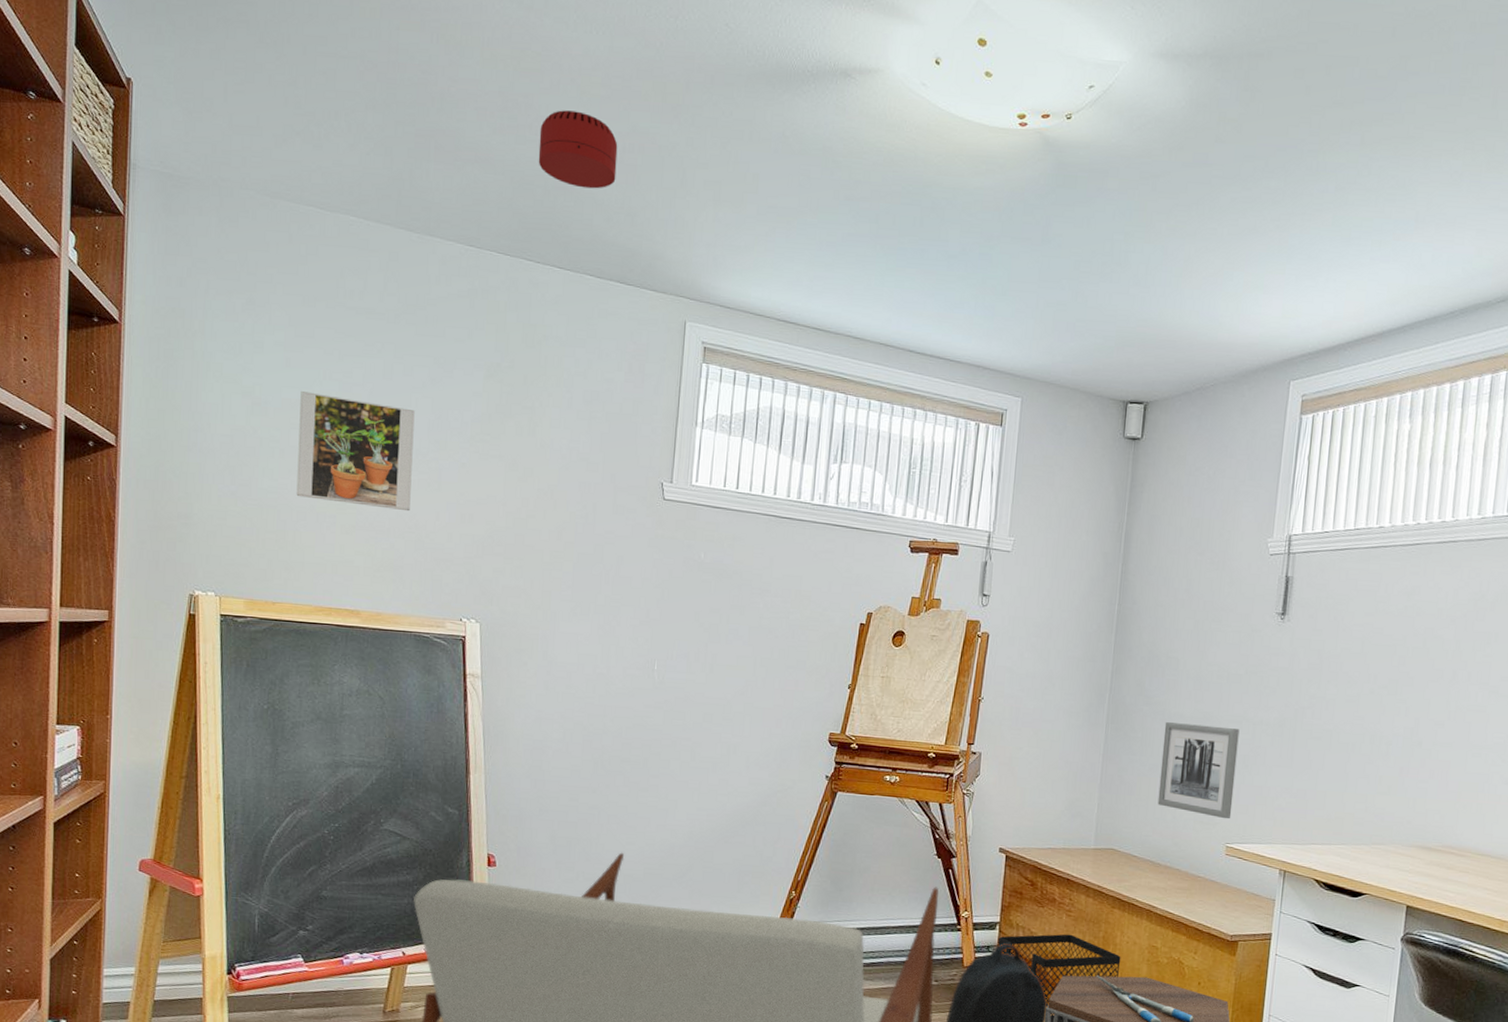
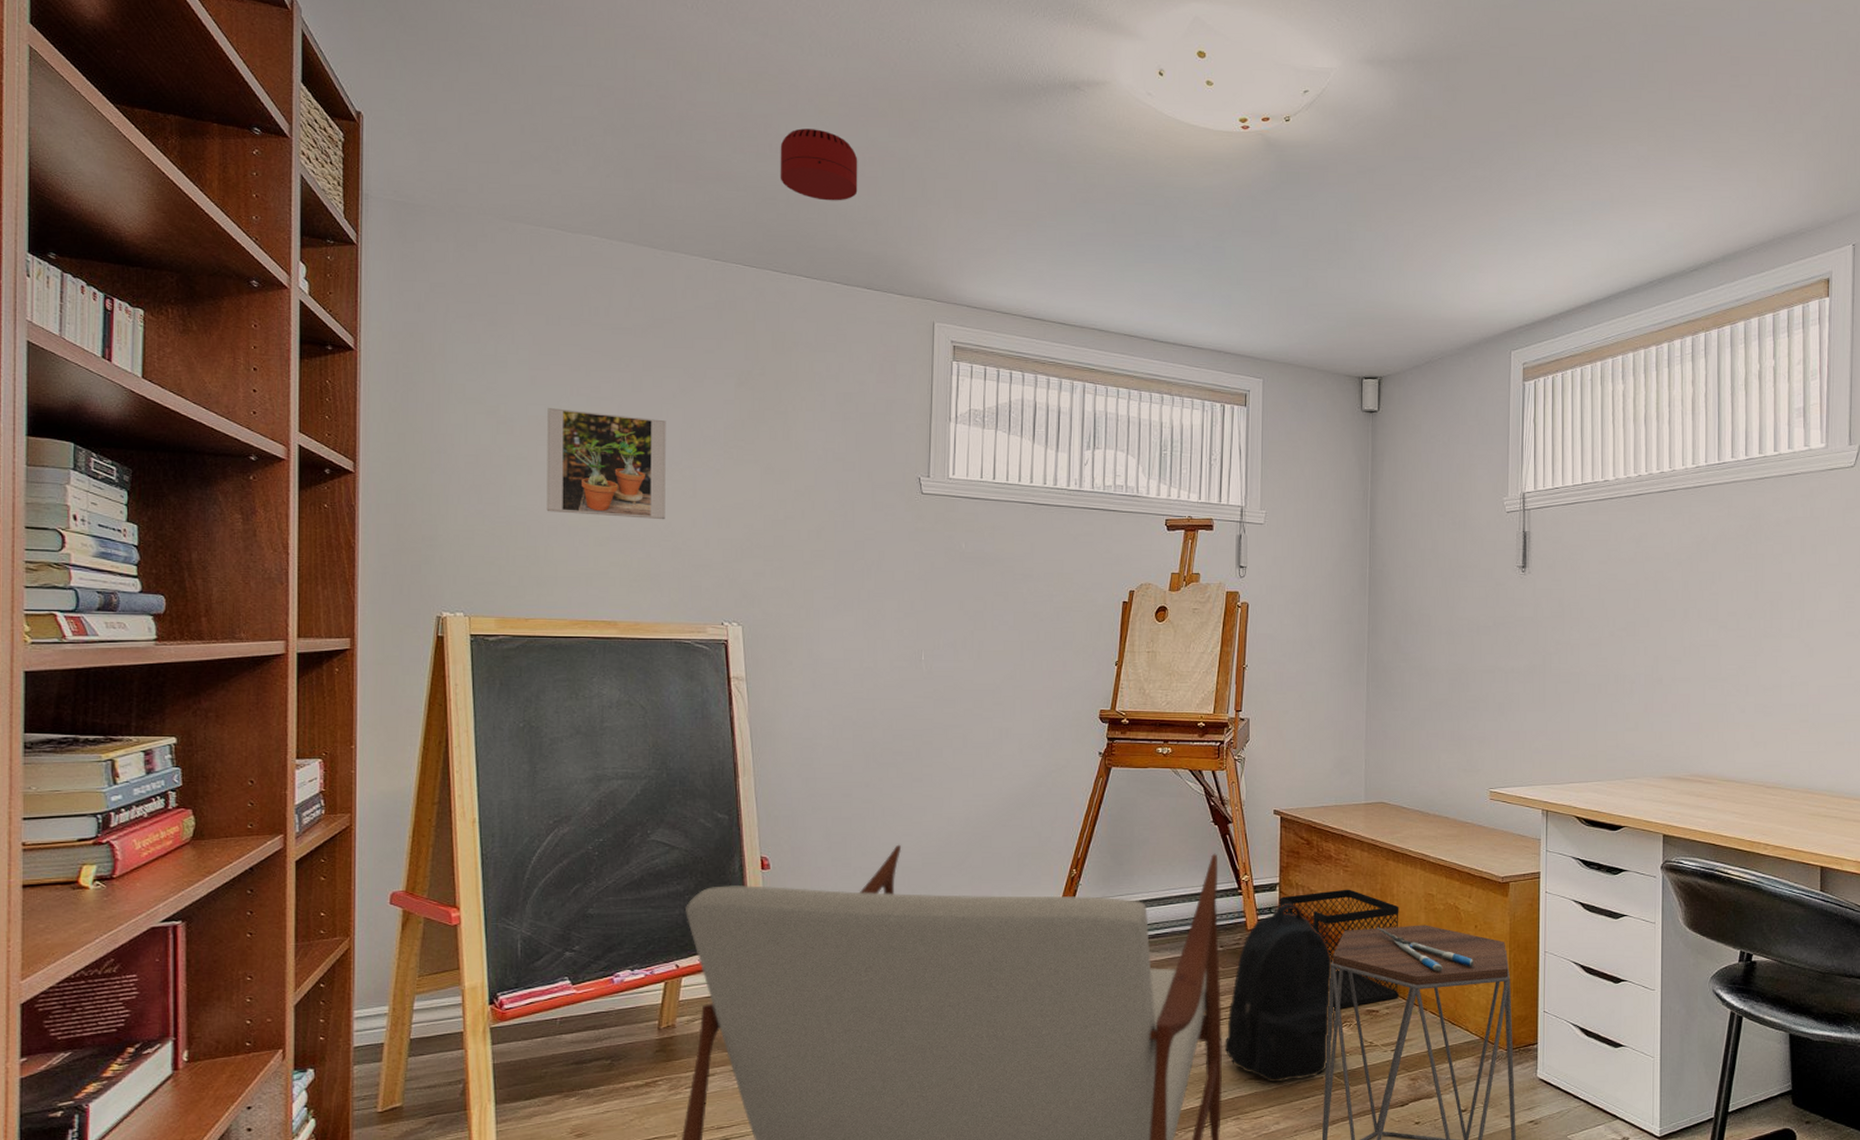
wall art: present [1157,722,1240,819] -> none [1422,677,1493,765]

